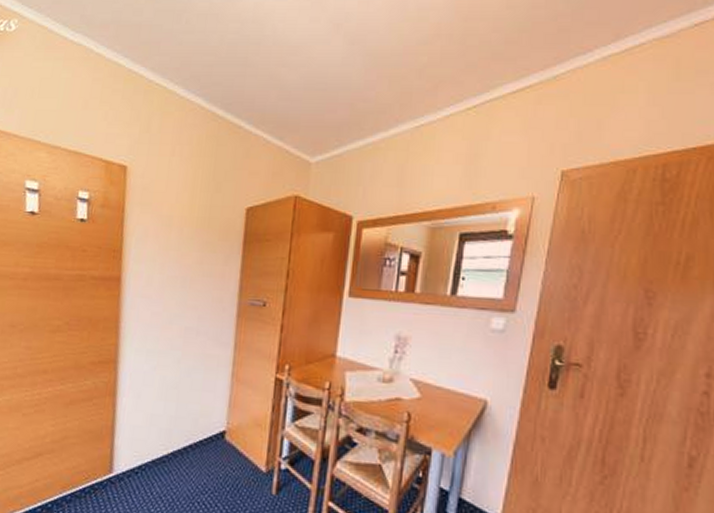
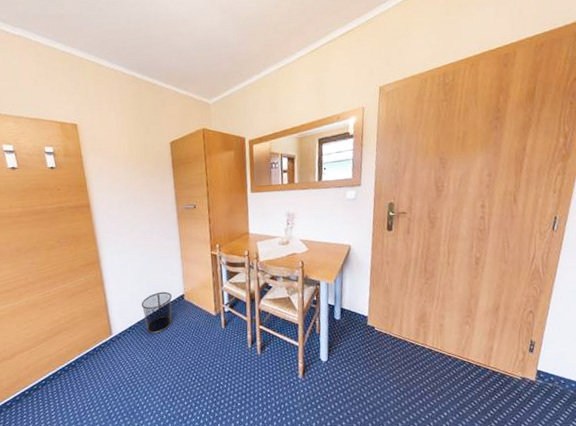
waste bin: none [161,421,209,484] -> present [141,291,173,334]

